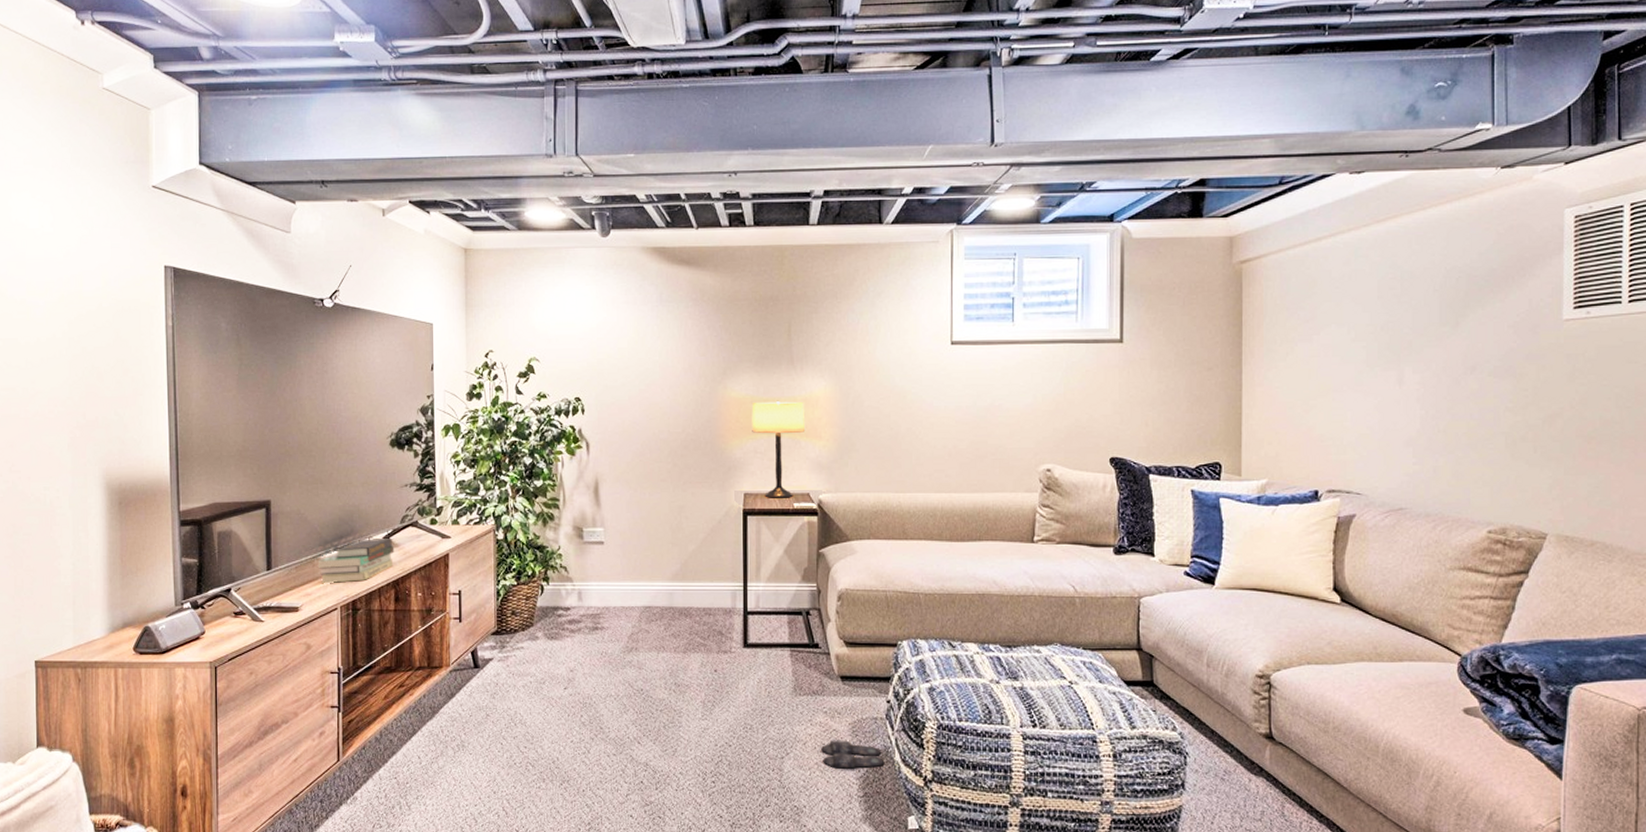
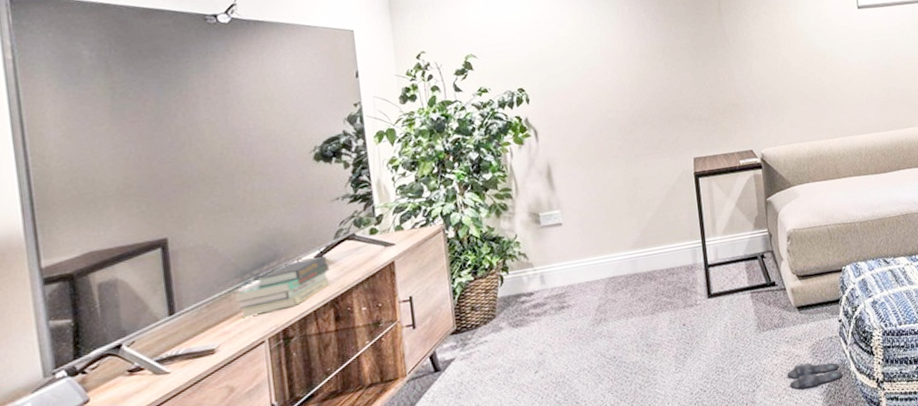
table lamp: present [752,400,804,498] -> none [692,70,742,160]

